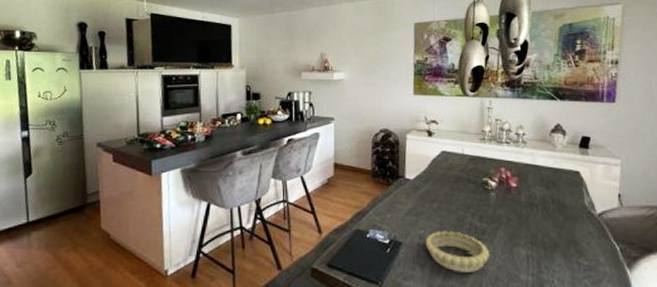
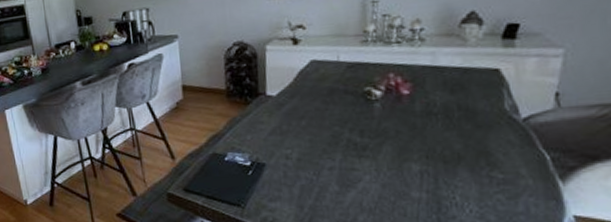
decorative bowl: present [425,231,489,272] -> none [292,149,372,192]

